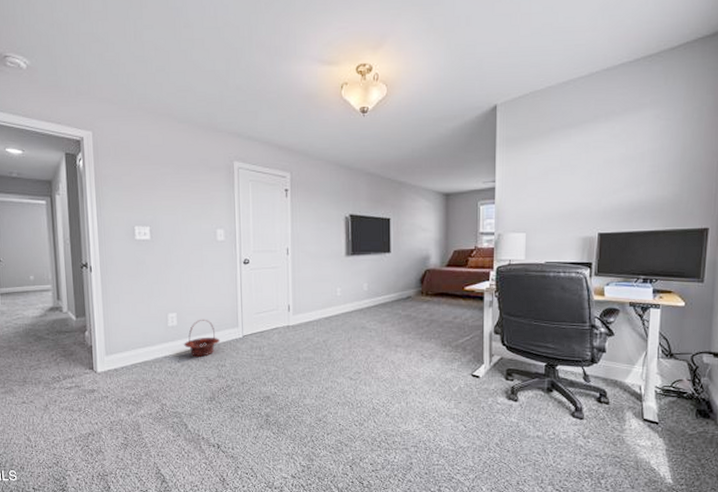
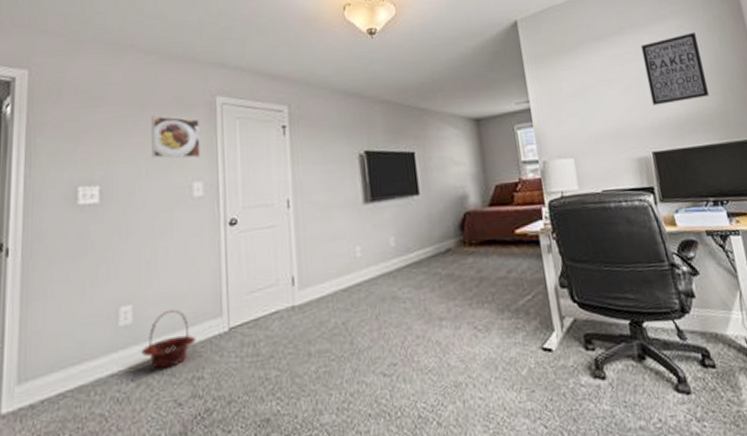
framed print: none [185,174,222,211] -> present [151,115,200,159]
wall art: none [609,123,670,192] -> present [640,32,709,105]

